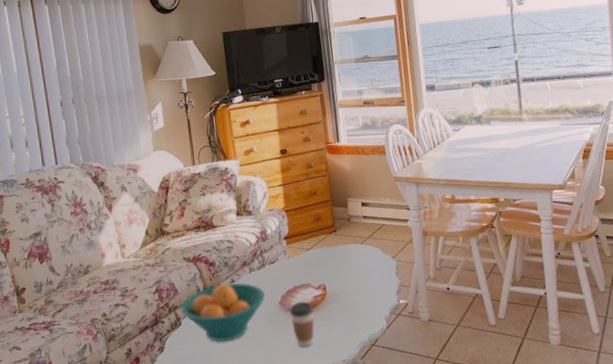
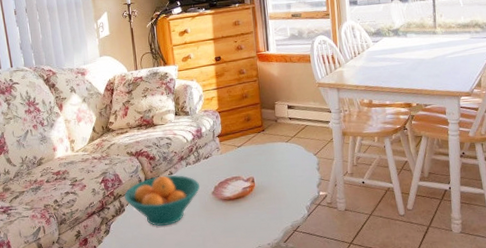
coffee cup: present [289,301,315,347] -> none [221,192,244,232]

